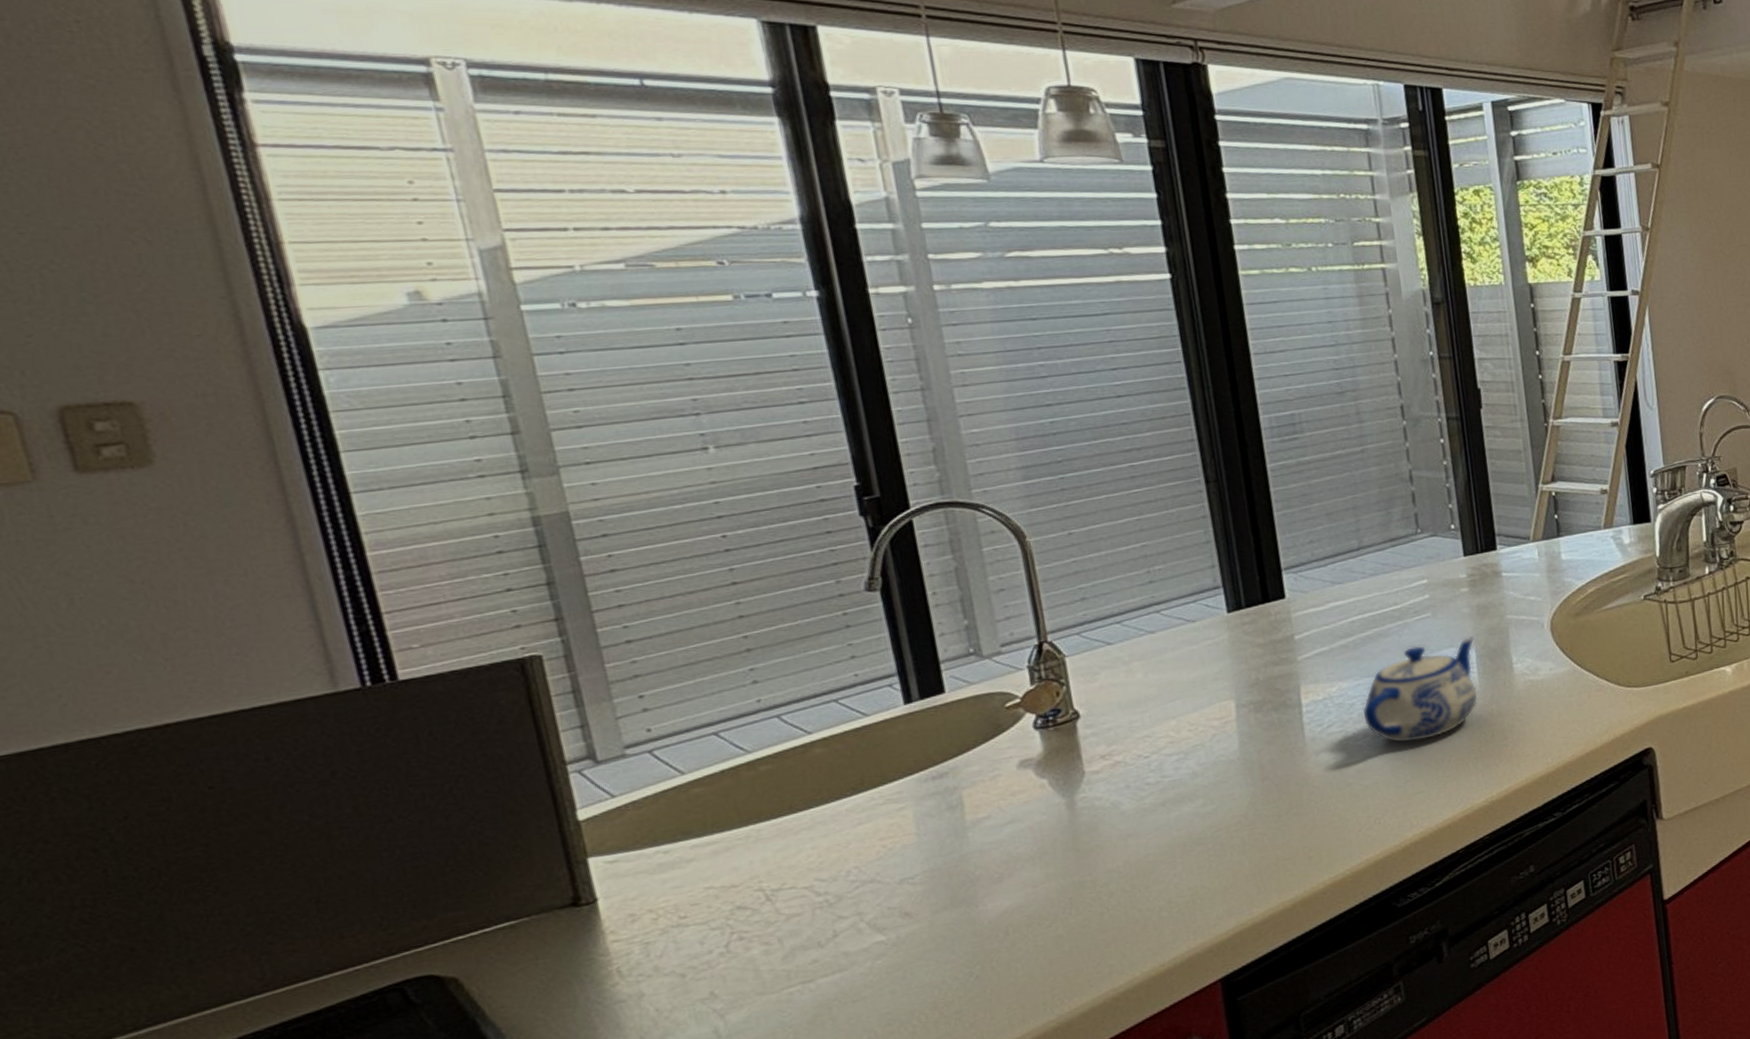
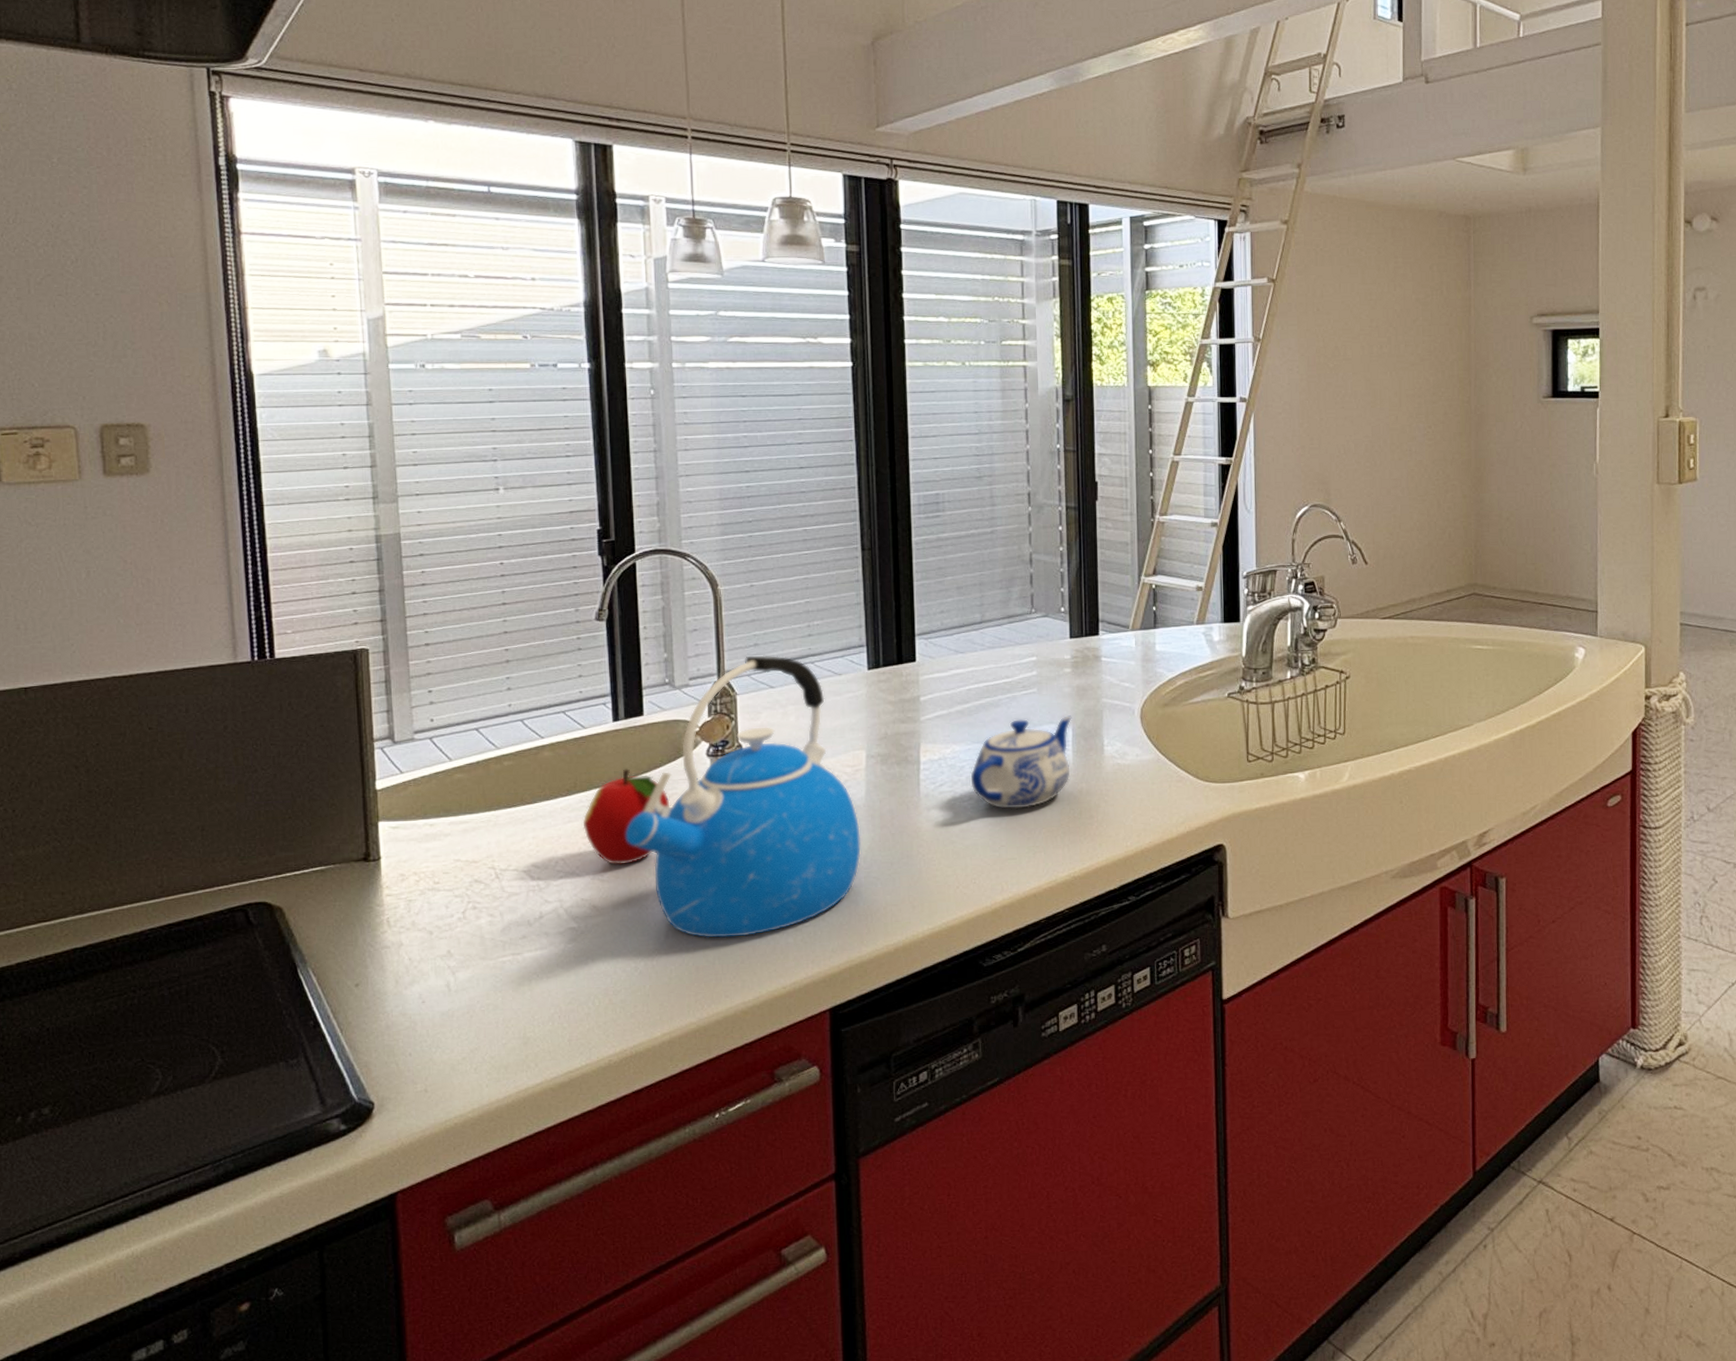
fruit: none [877,754,995,865] -> present [582,768,671,865]
kettle: none [937,608,1241,928] -> present [625,655,861,938]

